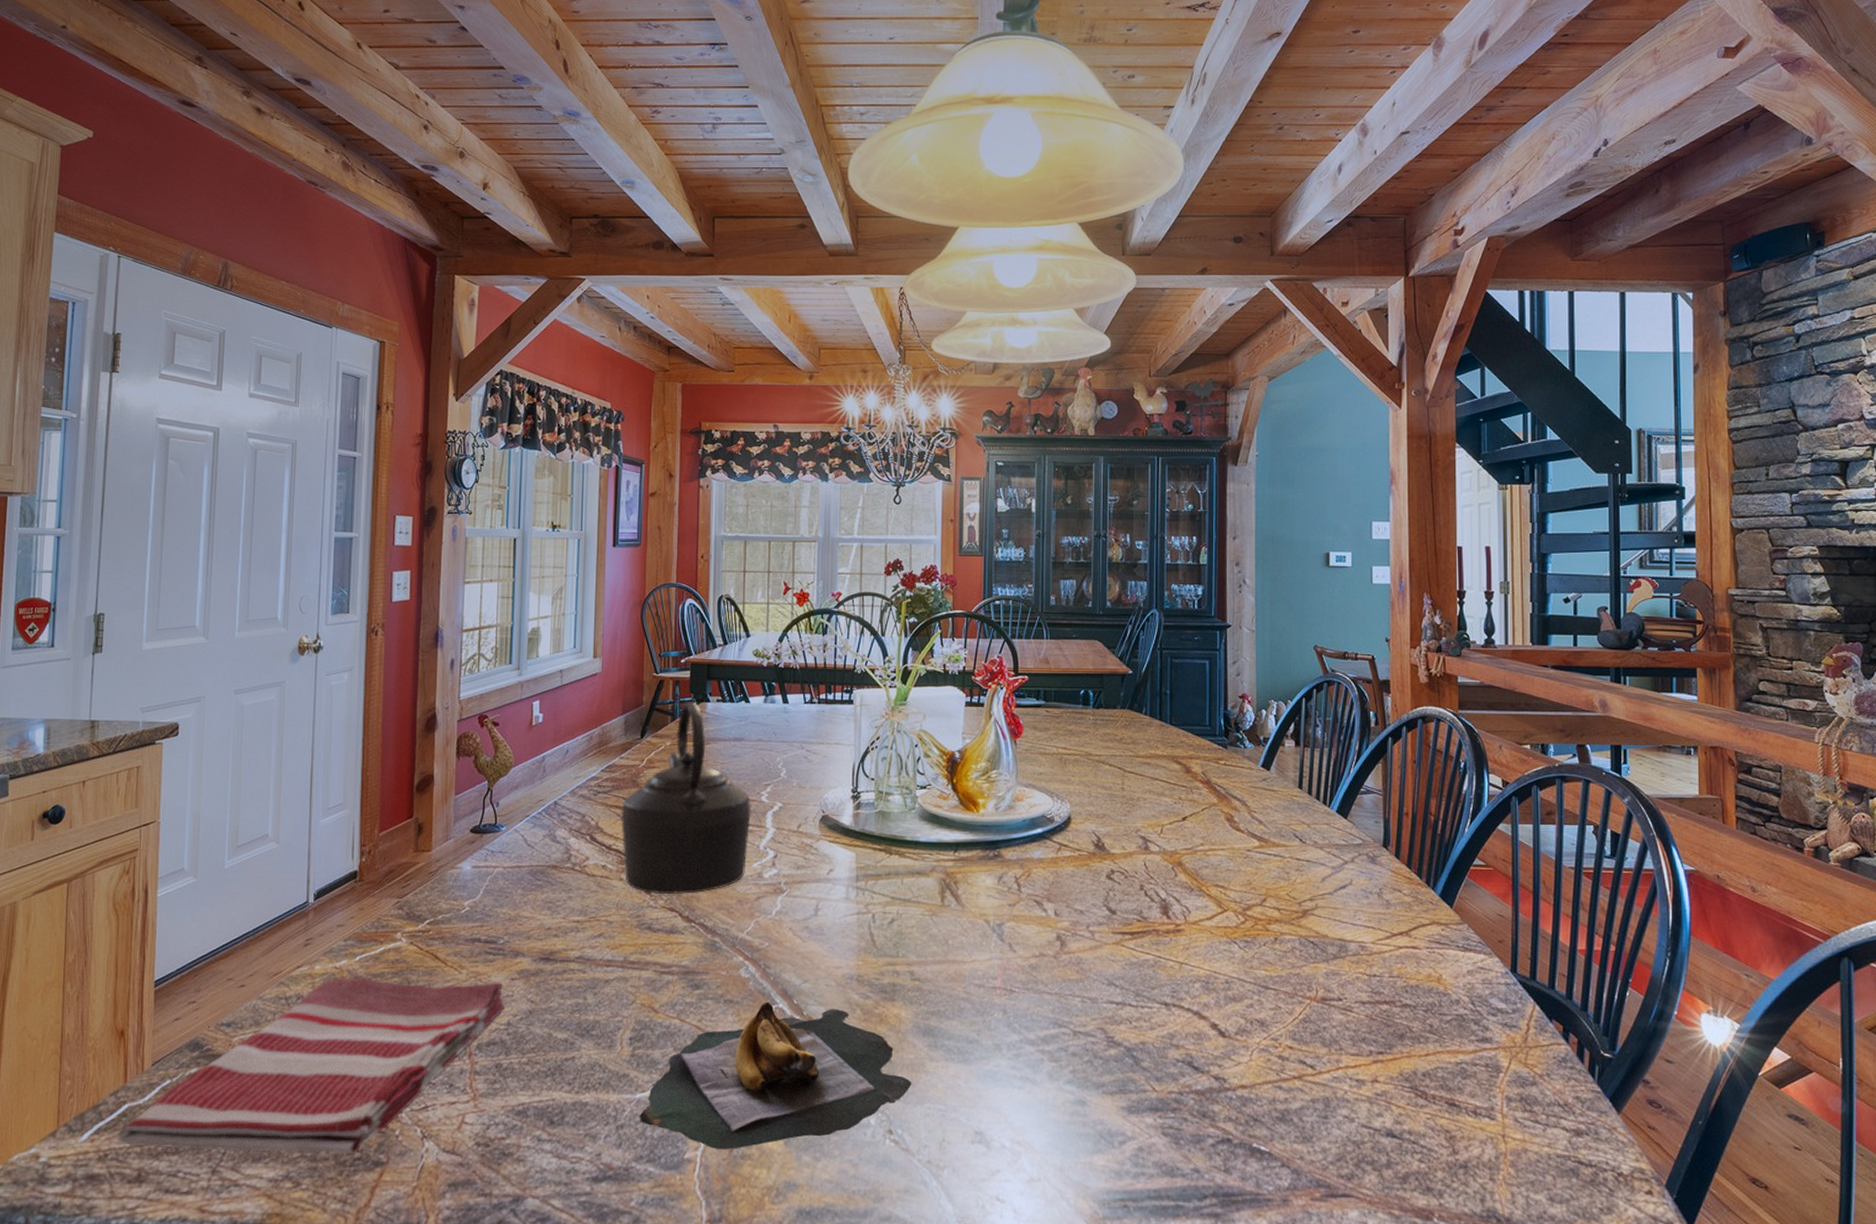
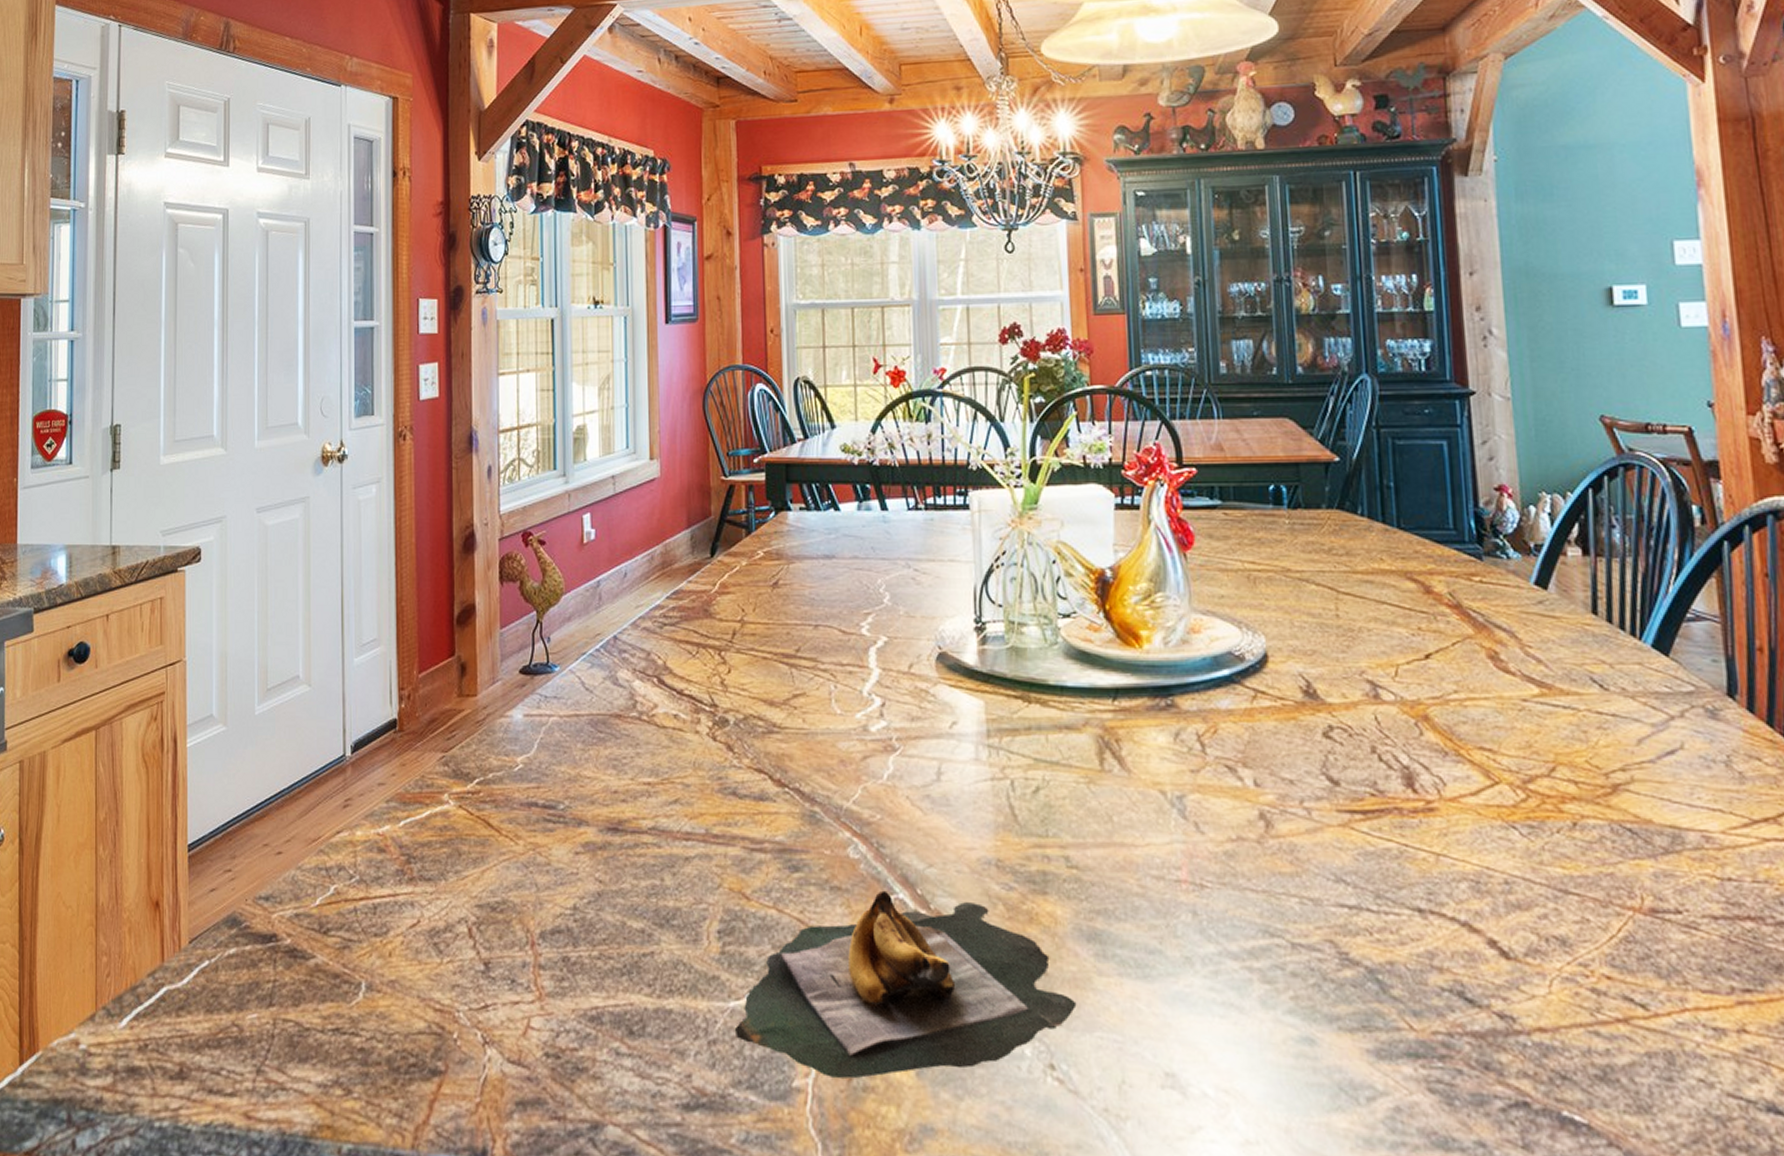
dish towel: present [117,977,506,1154] -> none [157,845,570,1059]
kettle: present [620,701,751,895] -> none [691,510,850,753]

